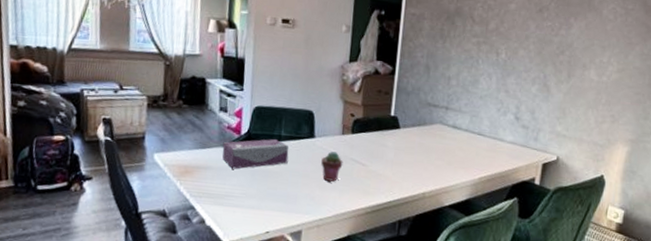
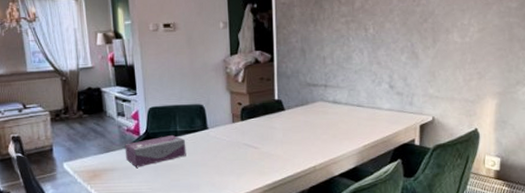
potted succulent: present [321,151,343,182] -> none [217,139,237,167]

